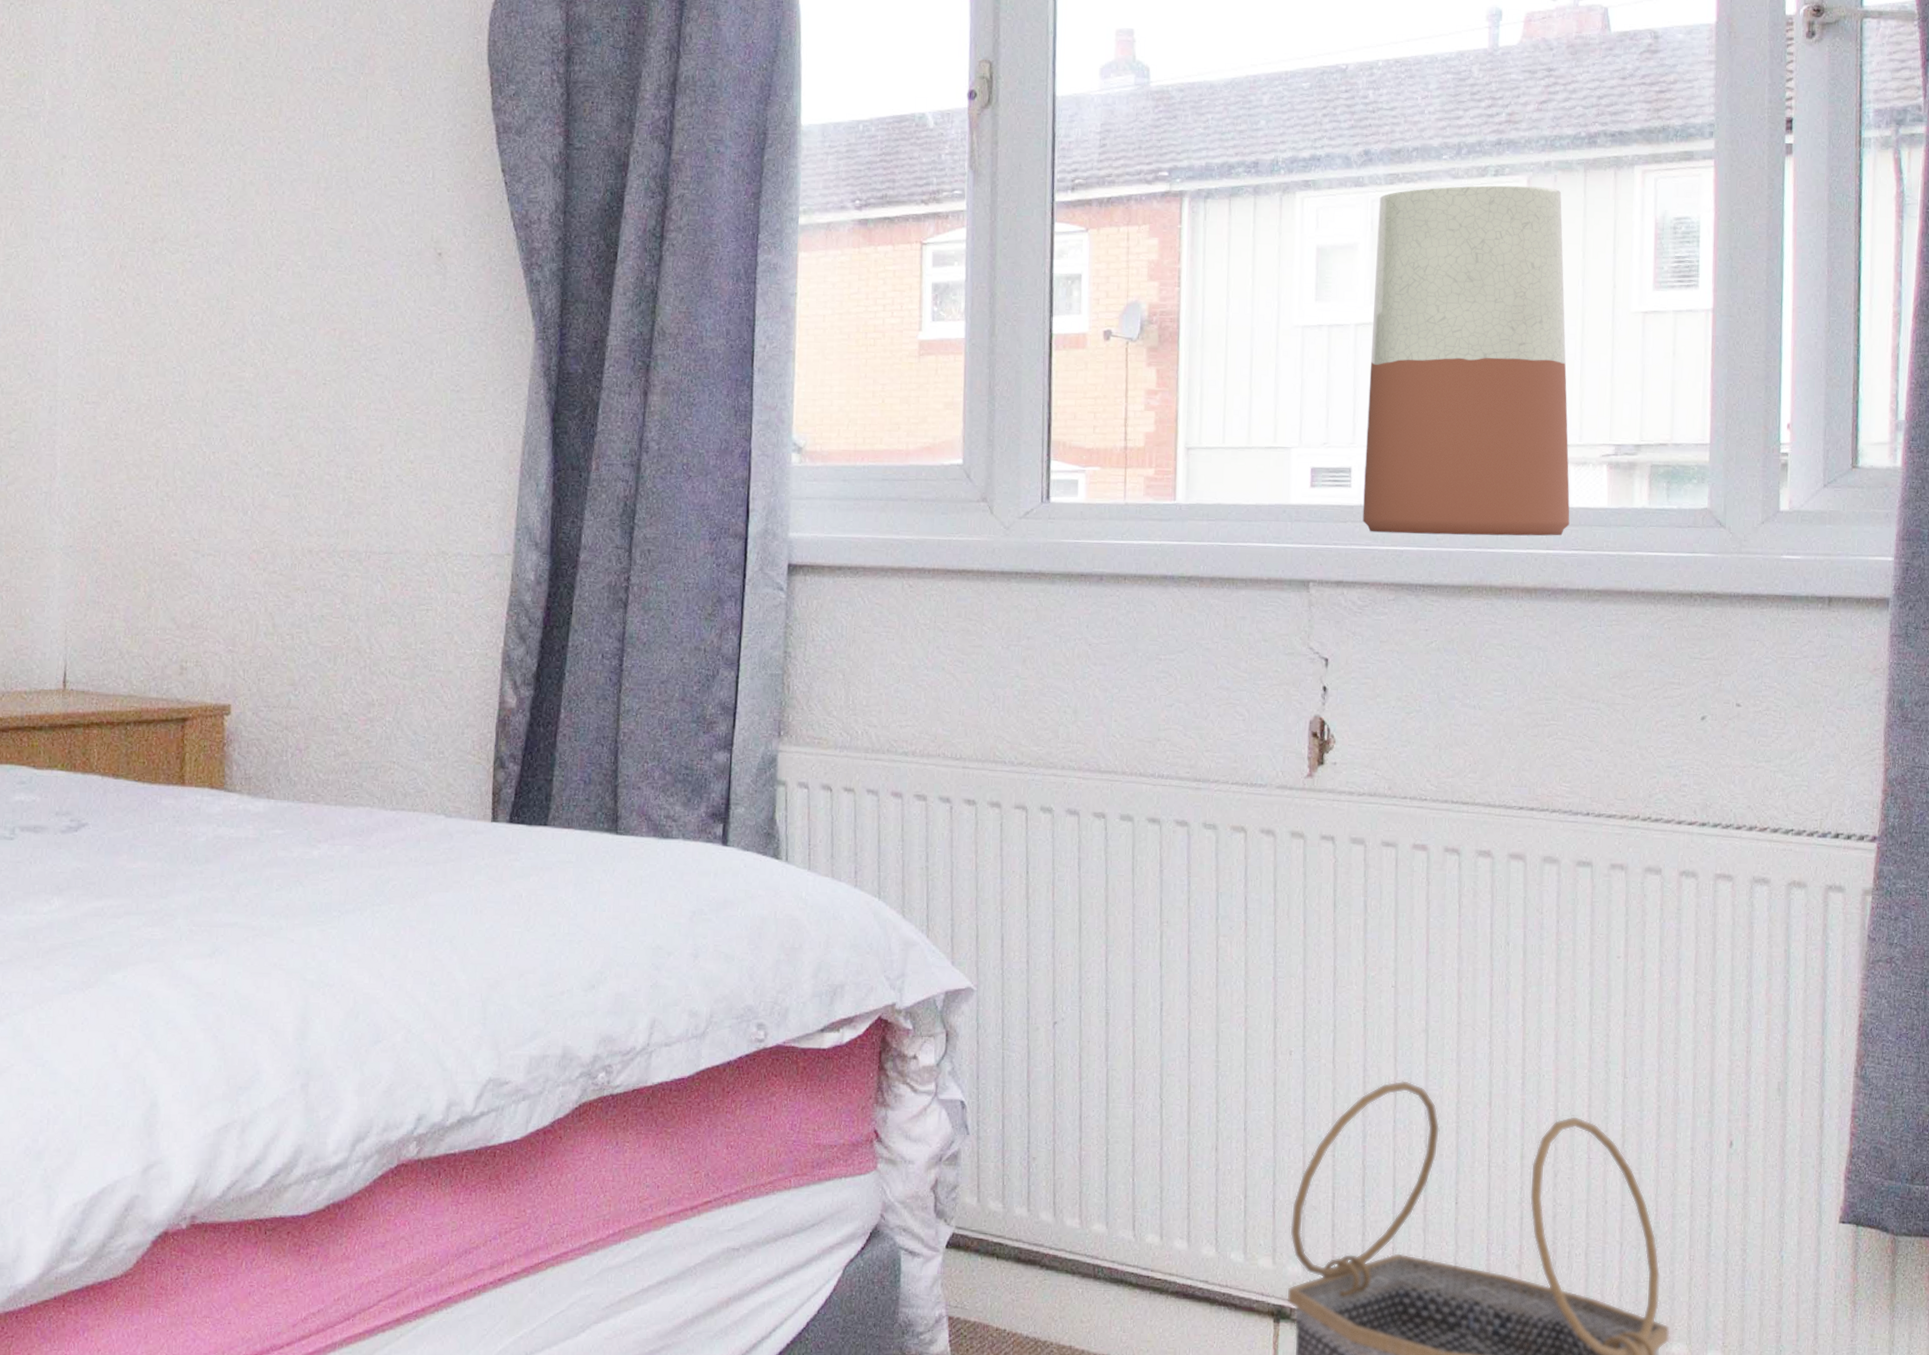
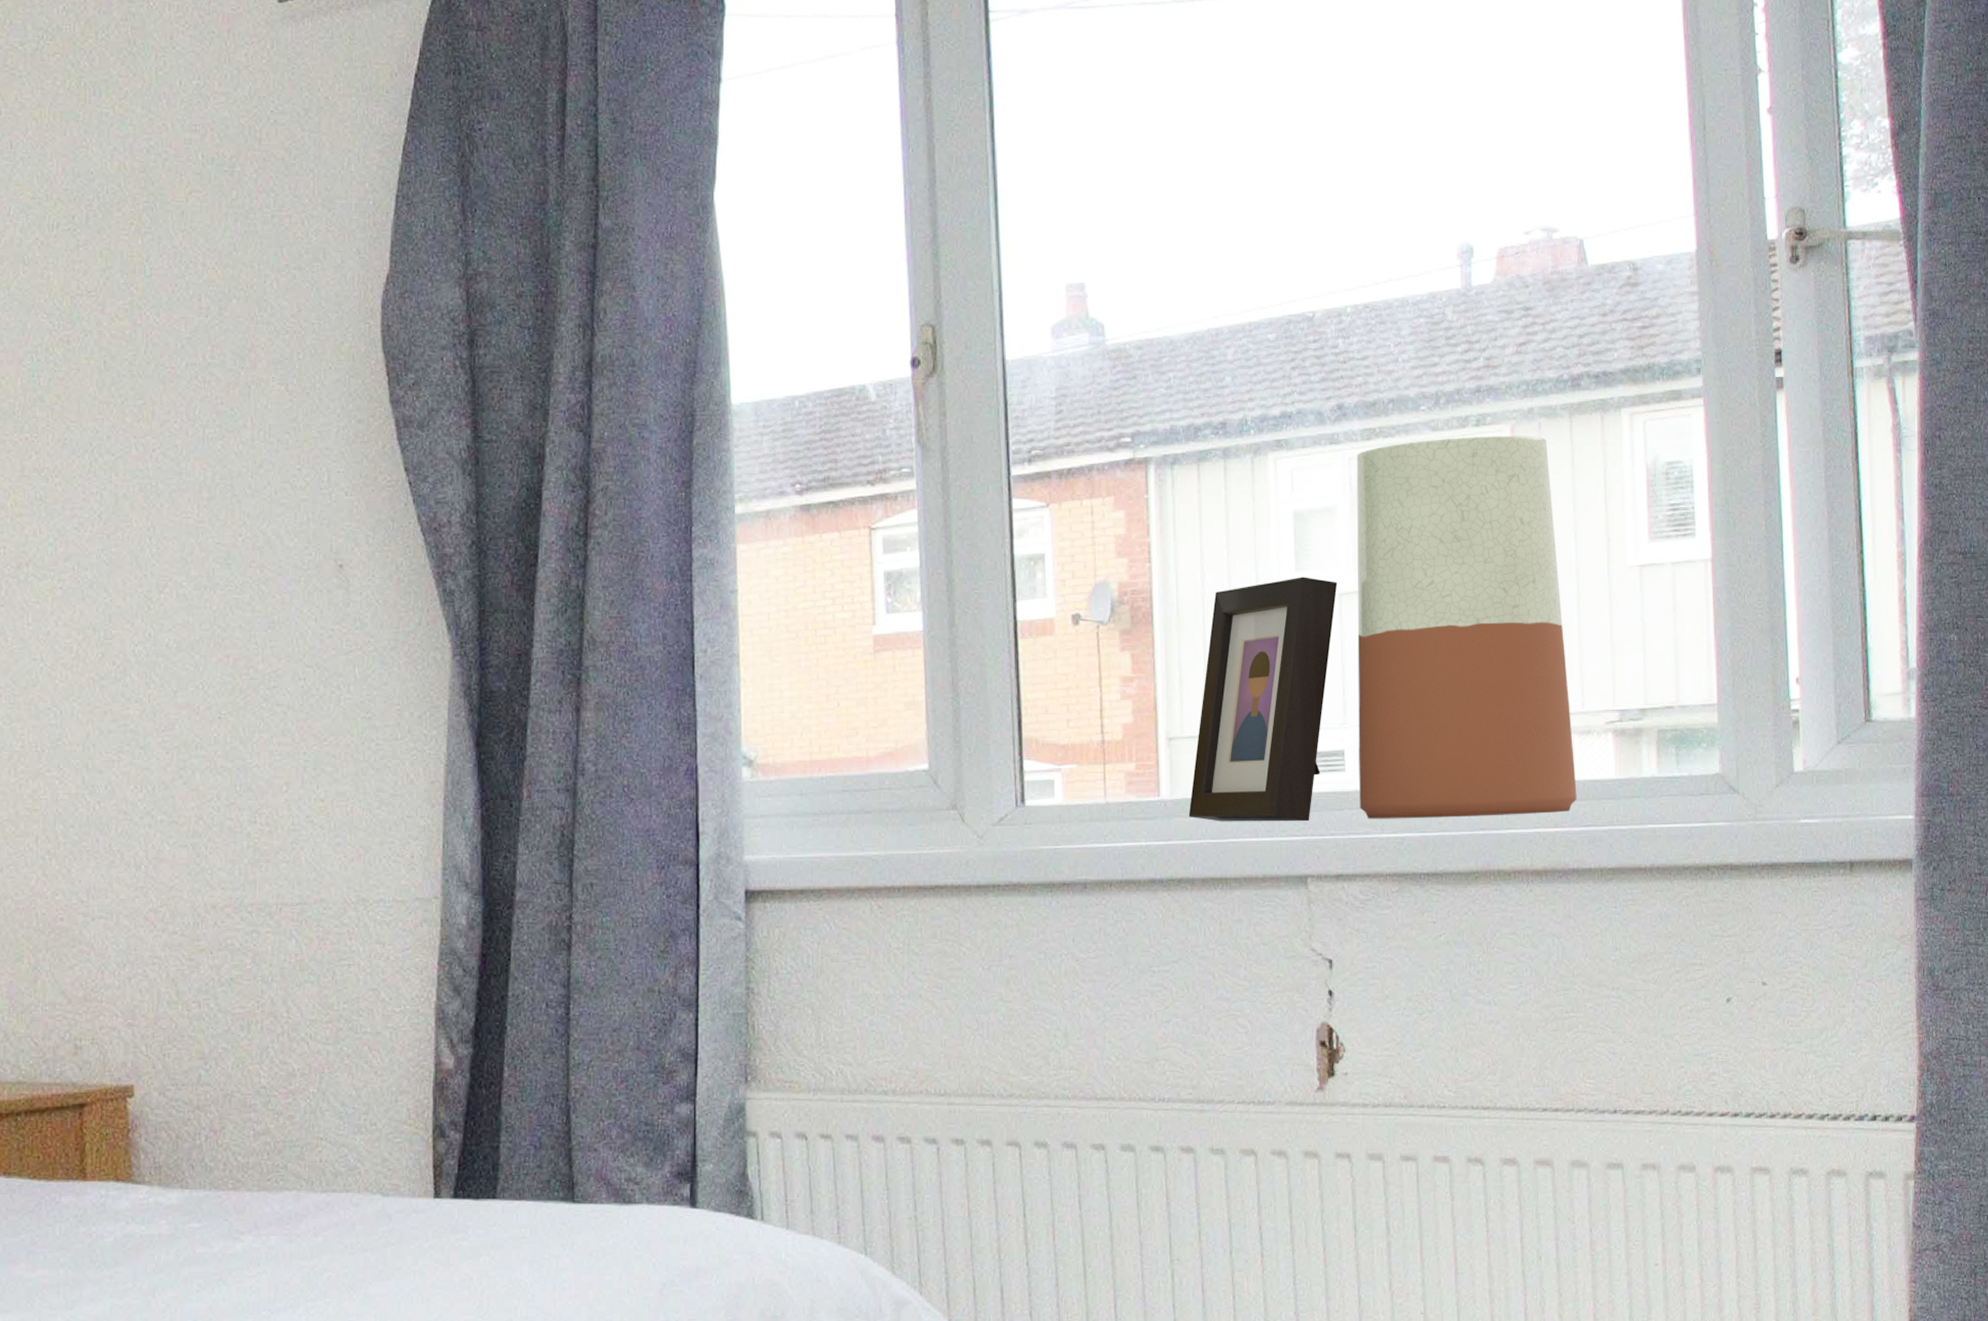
picture frame: none [1201,306,1355,531] -> present [1188,577,1338,822]

